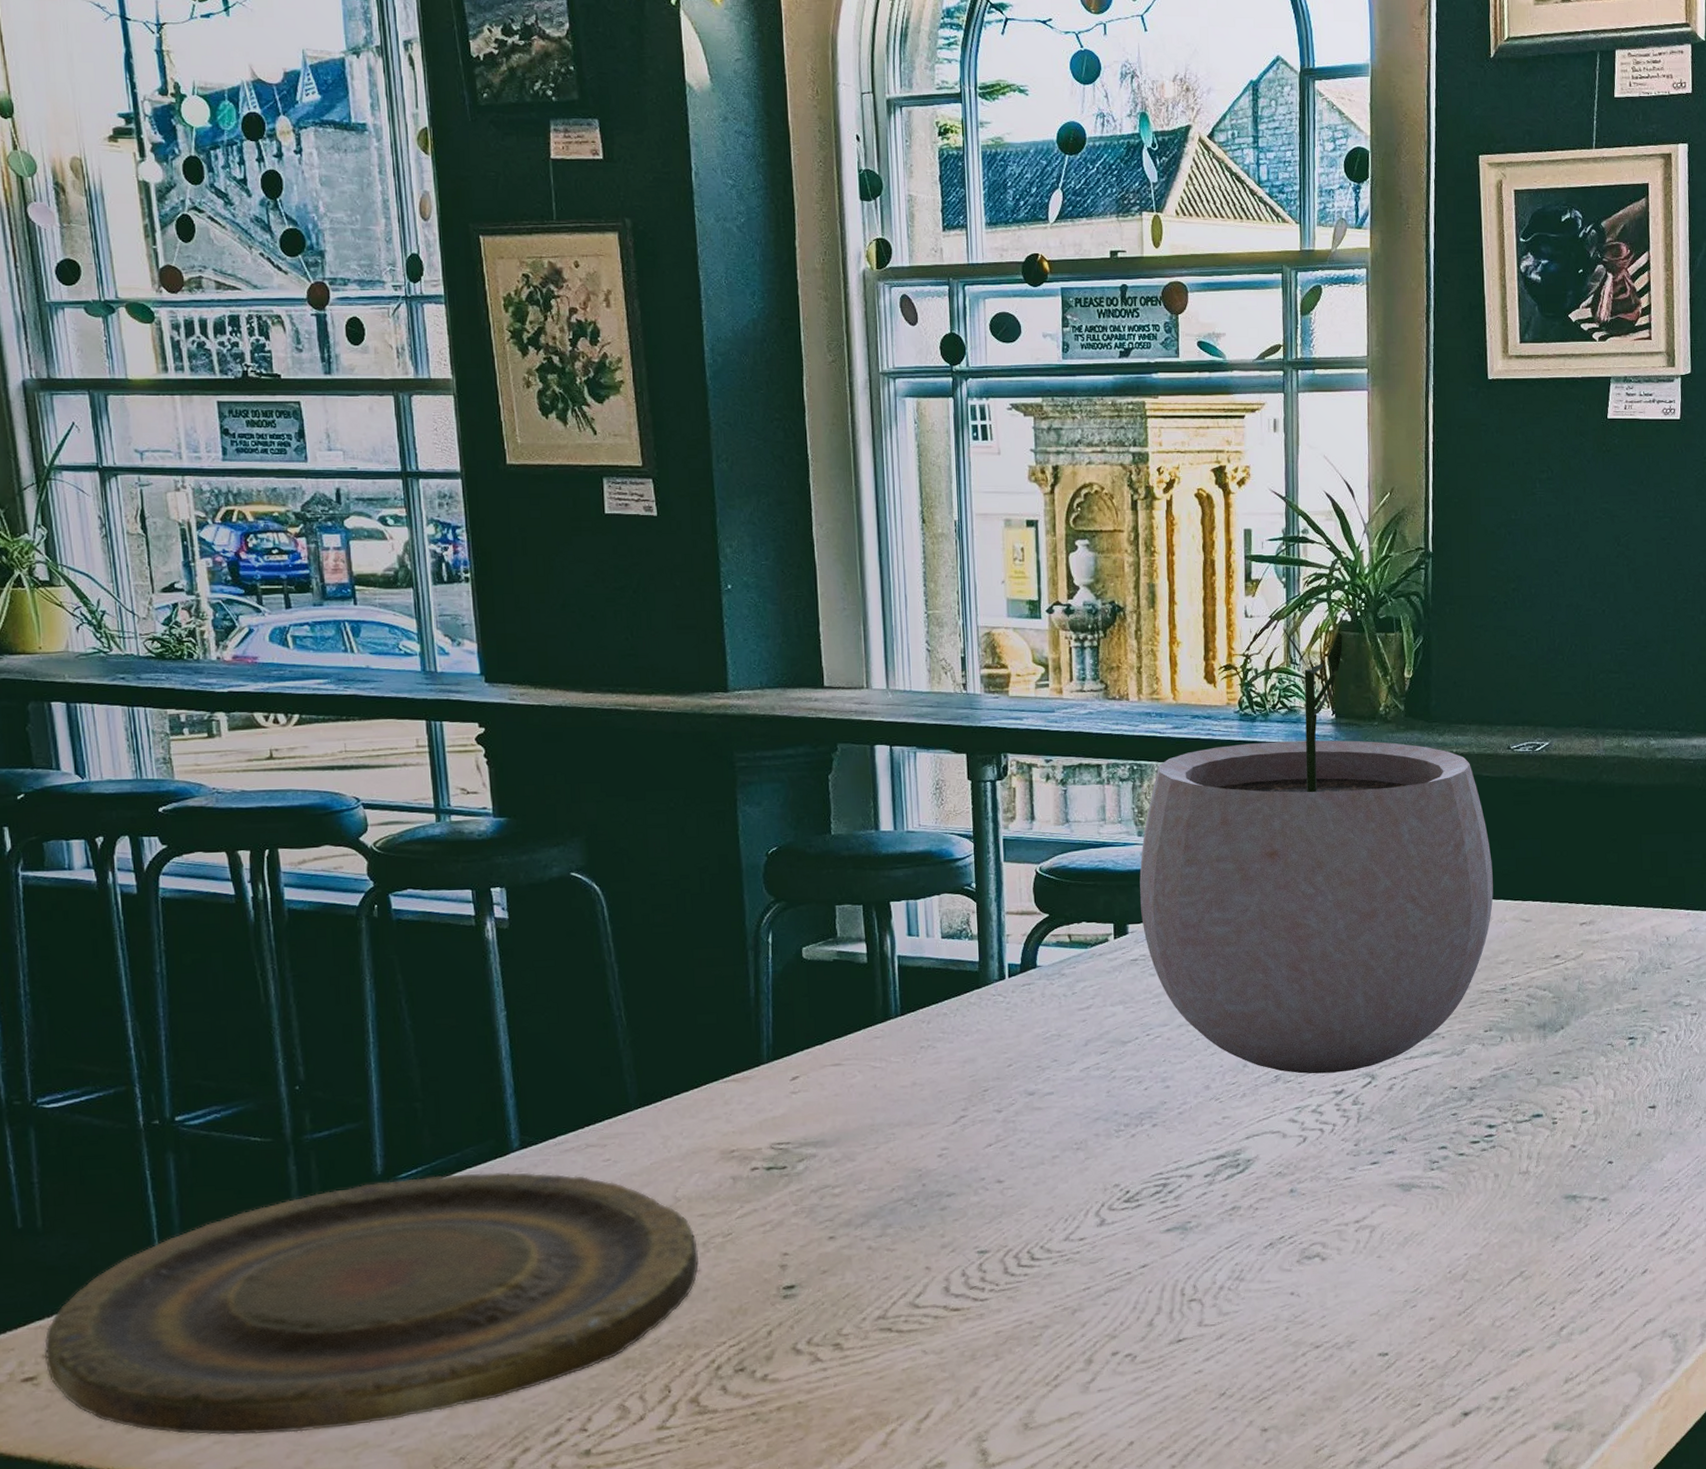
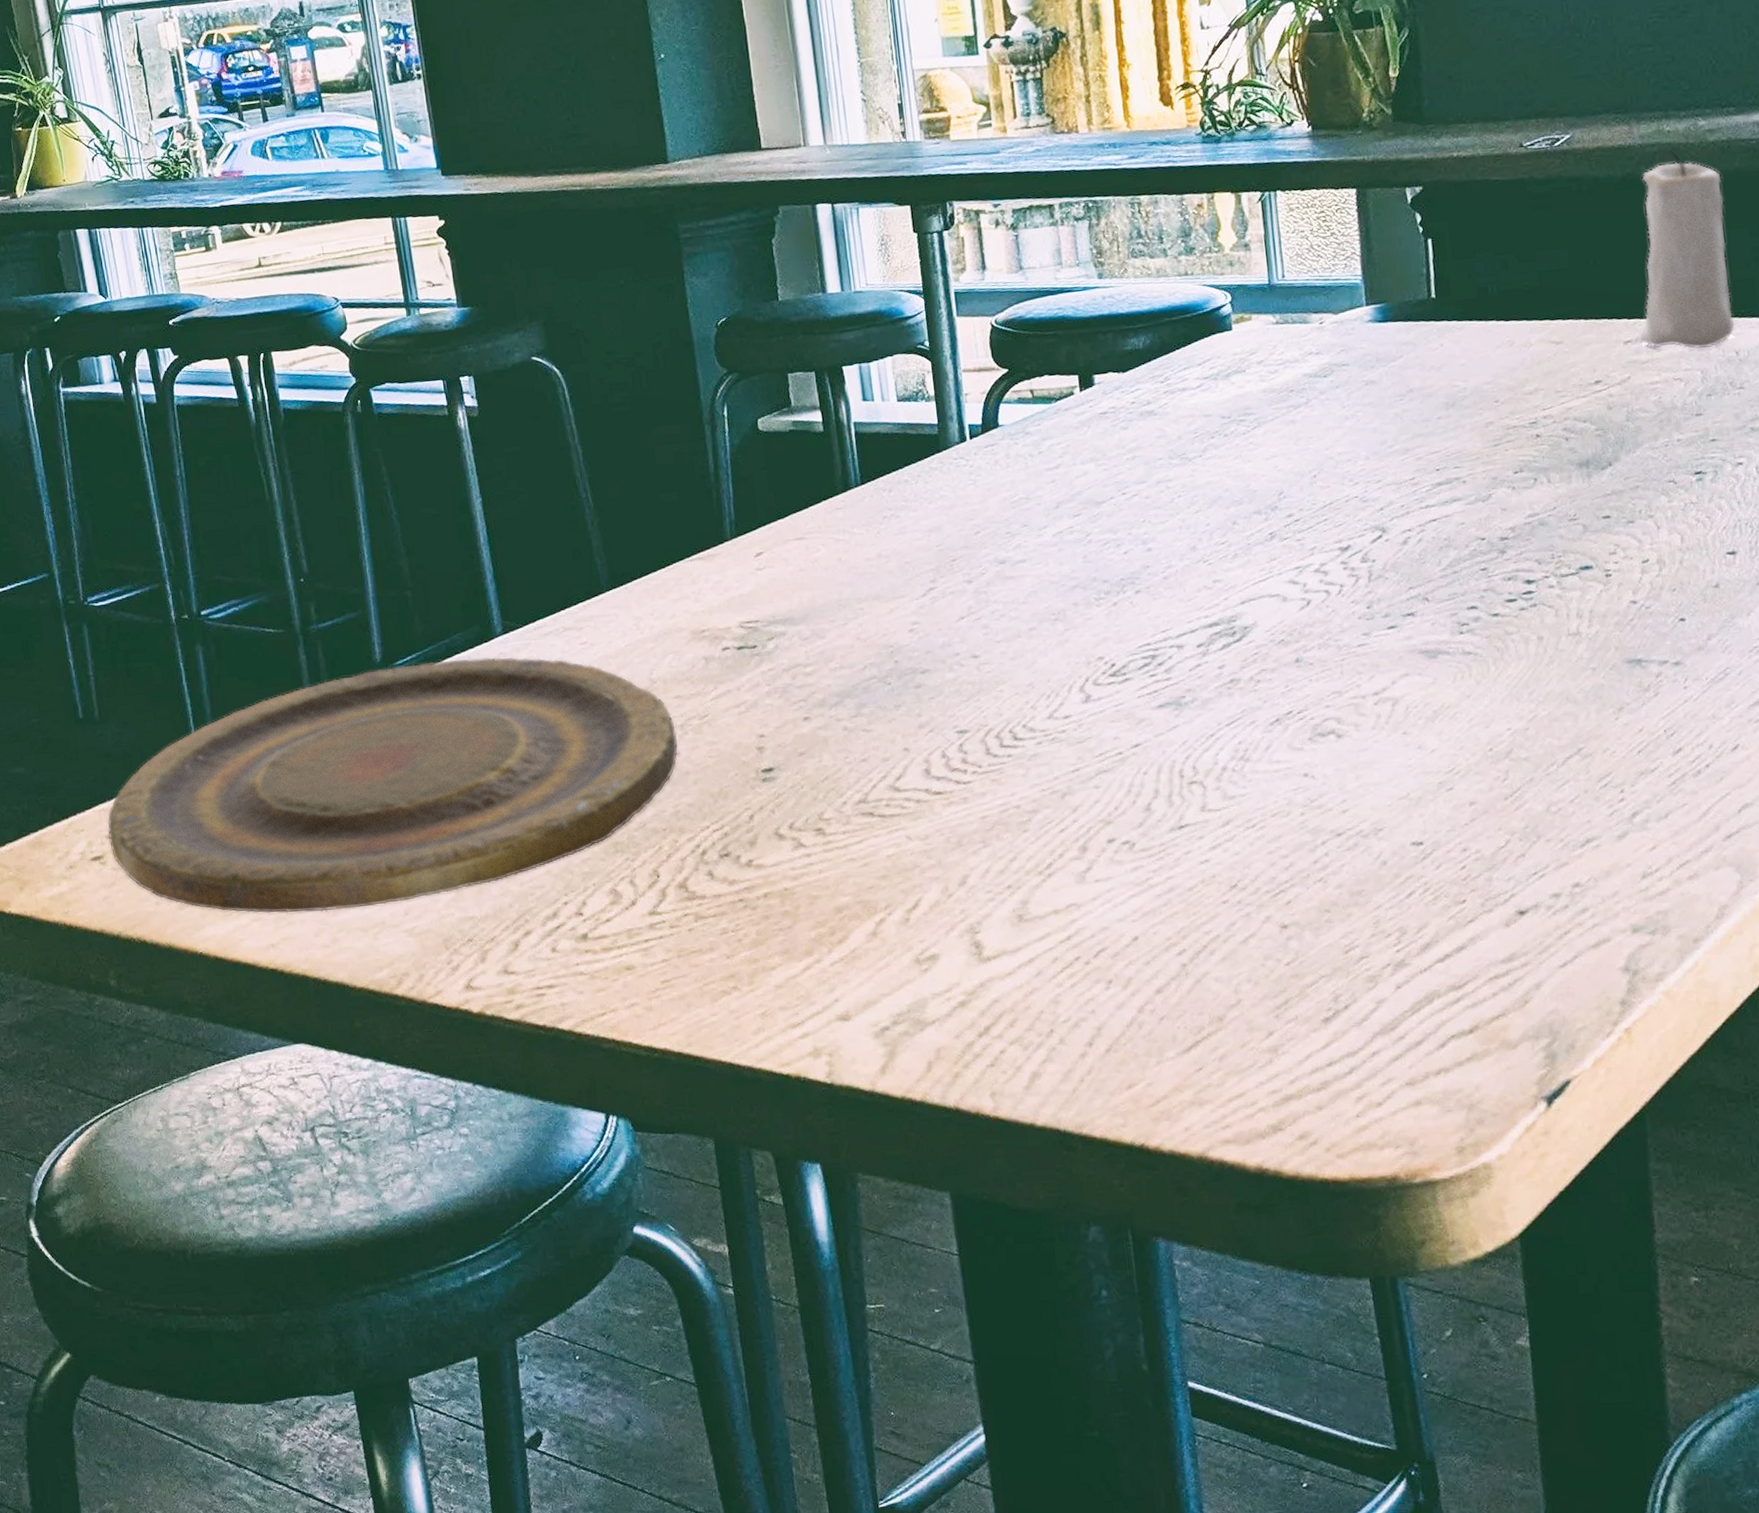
plant pot: present [1139,627,1494,1074] -> none [1103,34,1514,530]
candle: none [1592,762,1668,934] -> present [1639,149,1736,349]

